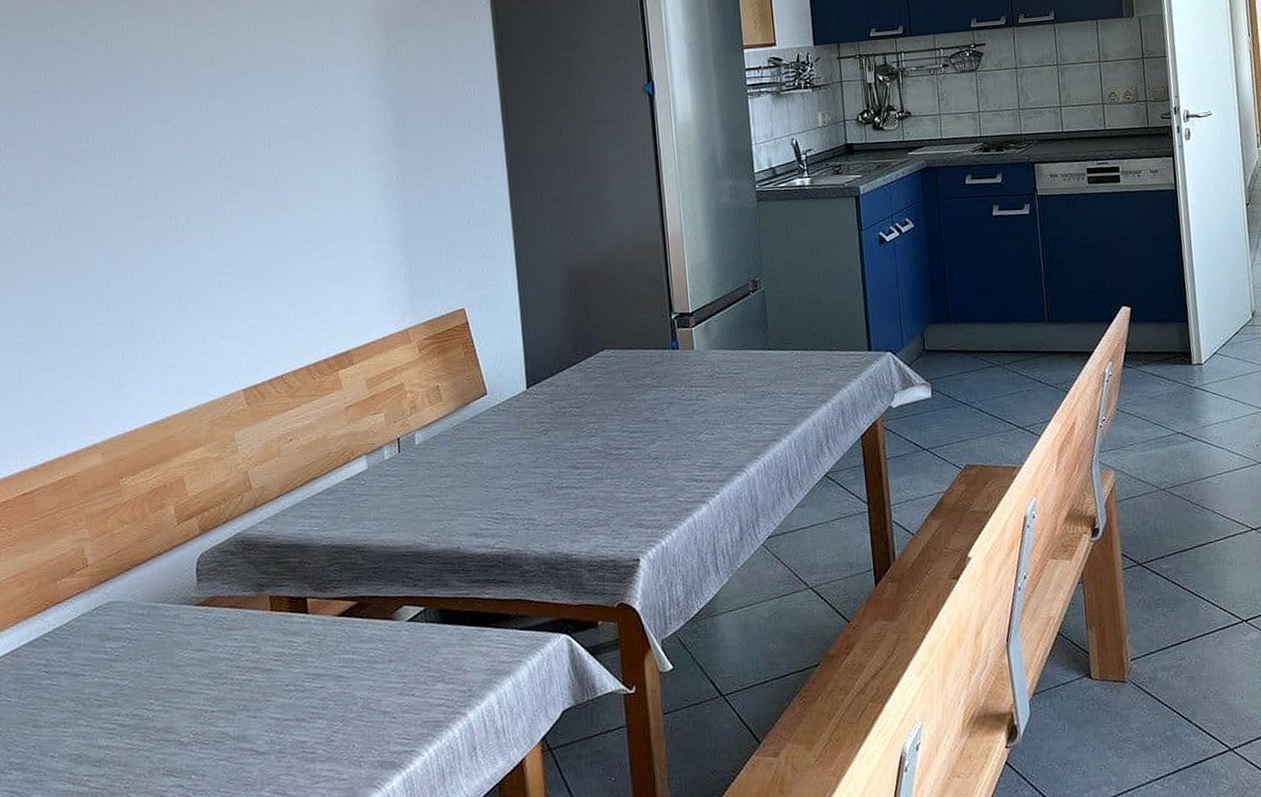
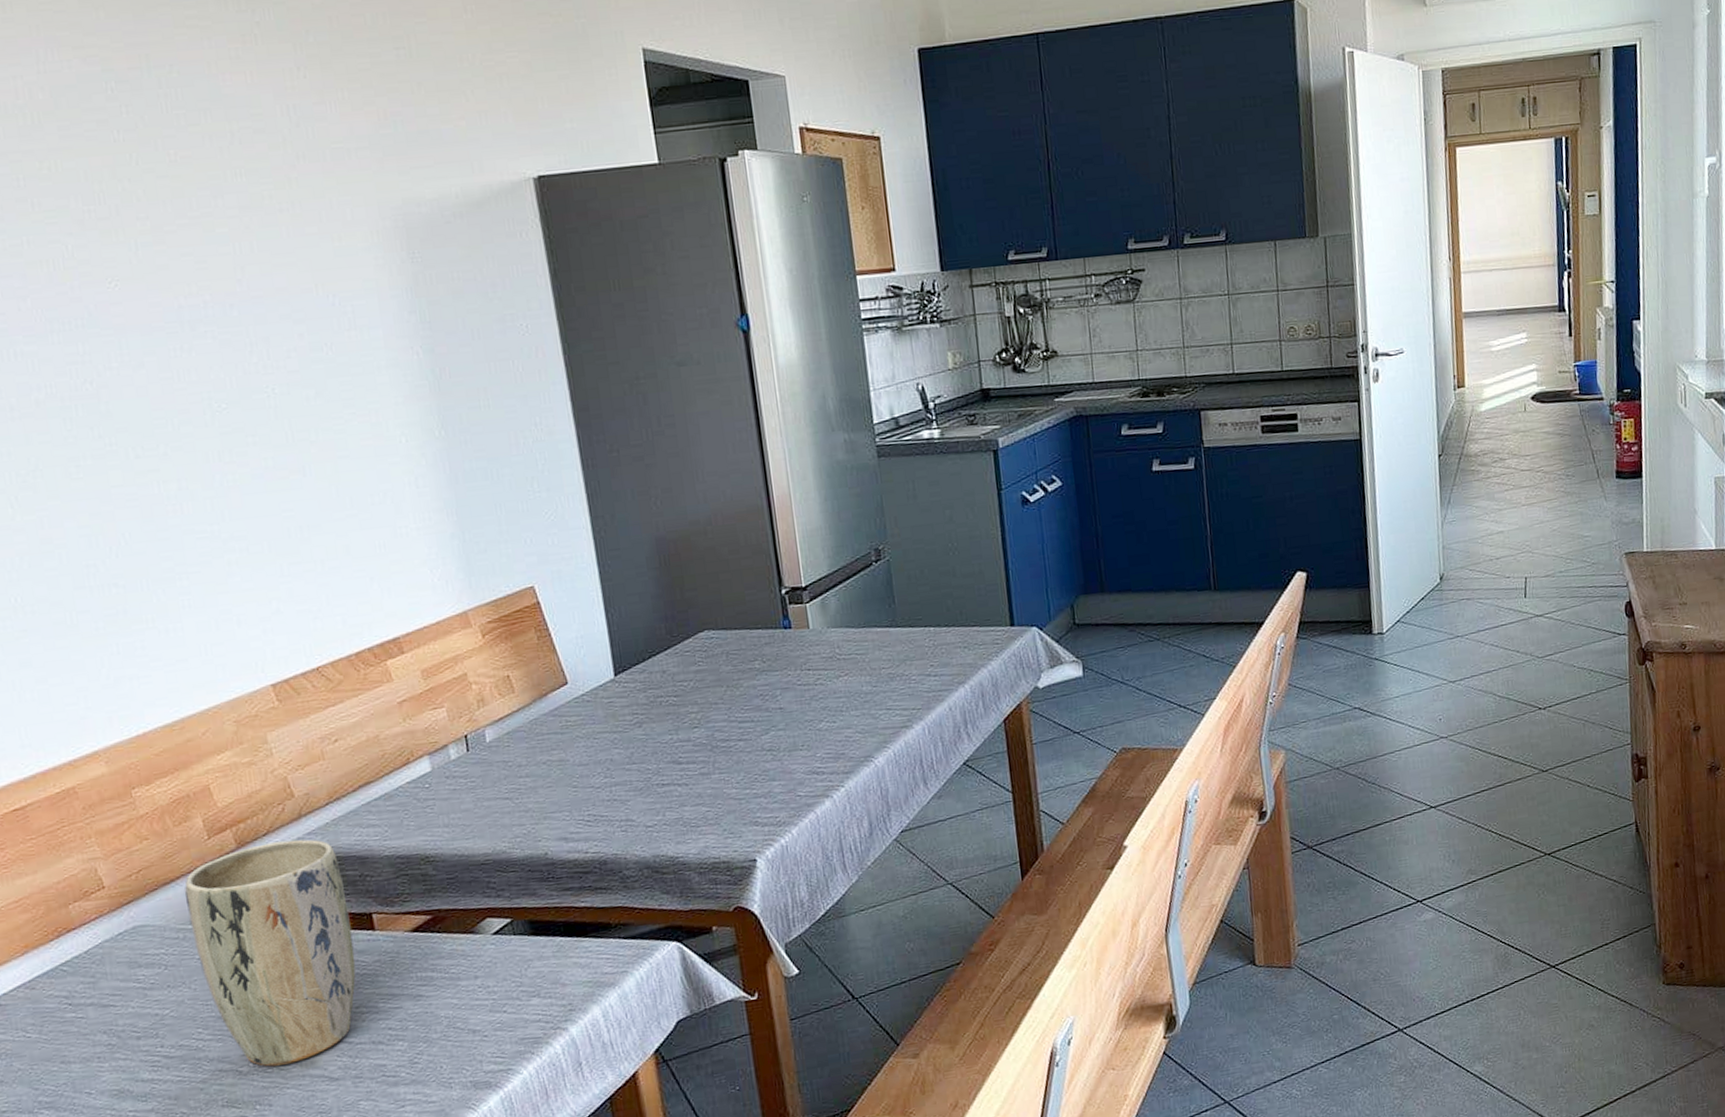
plant pot: none [152,528,289,739] -> present [184,839,356,1067]

